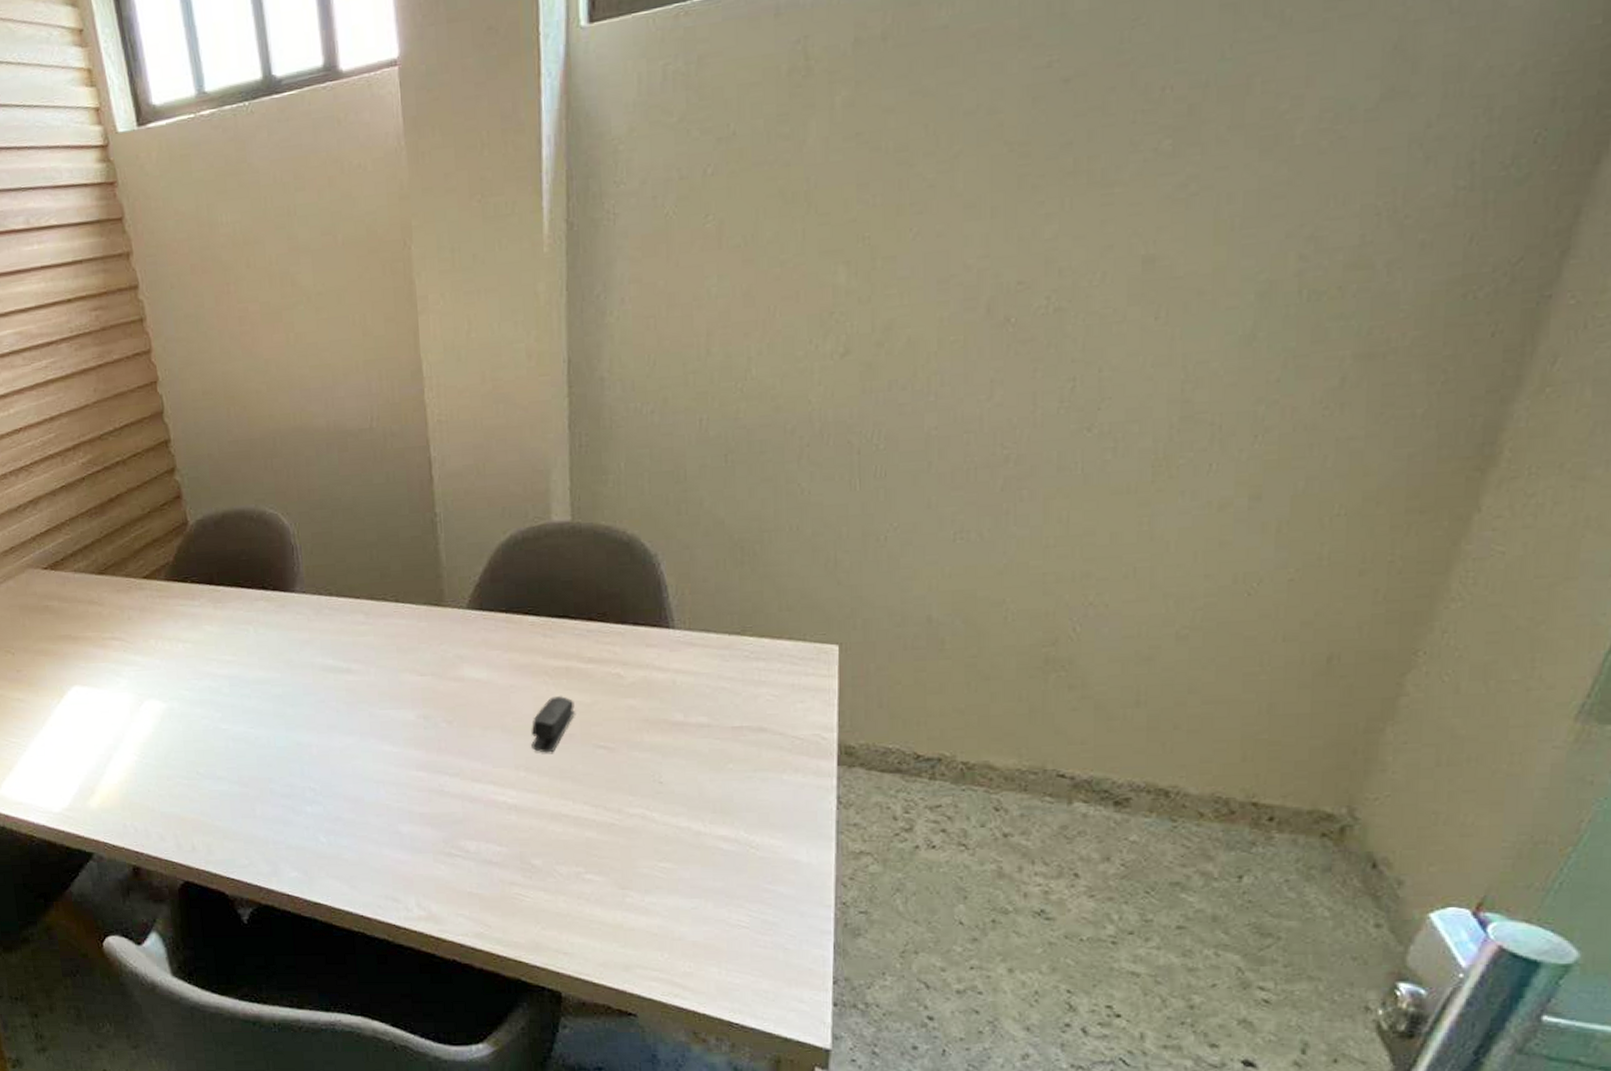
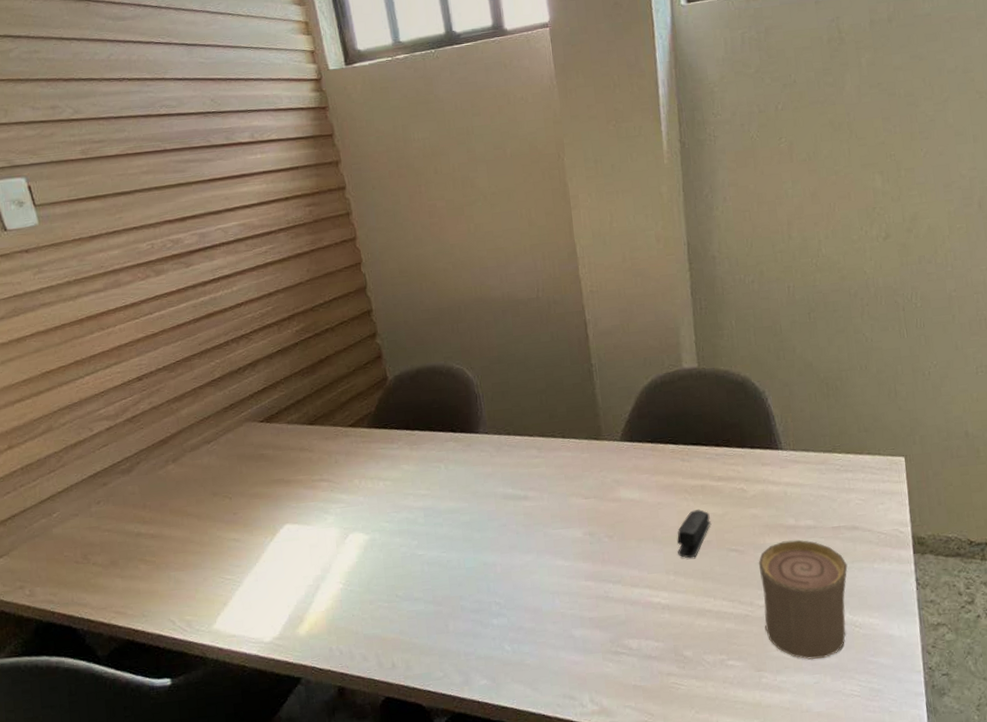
cup: none [632,739,748,882] -> present [758,539,848,660]

